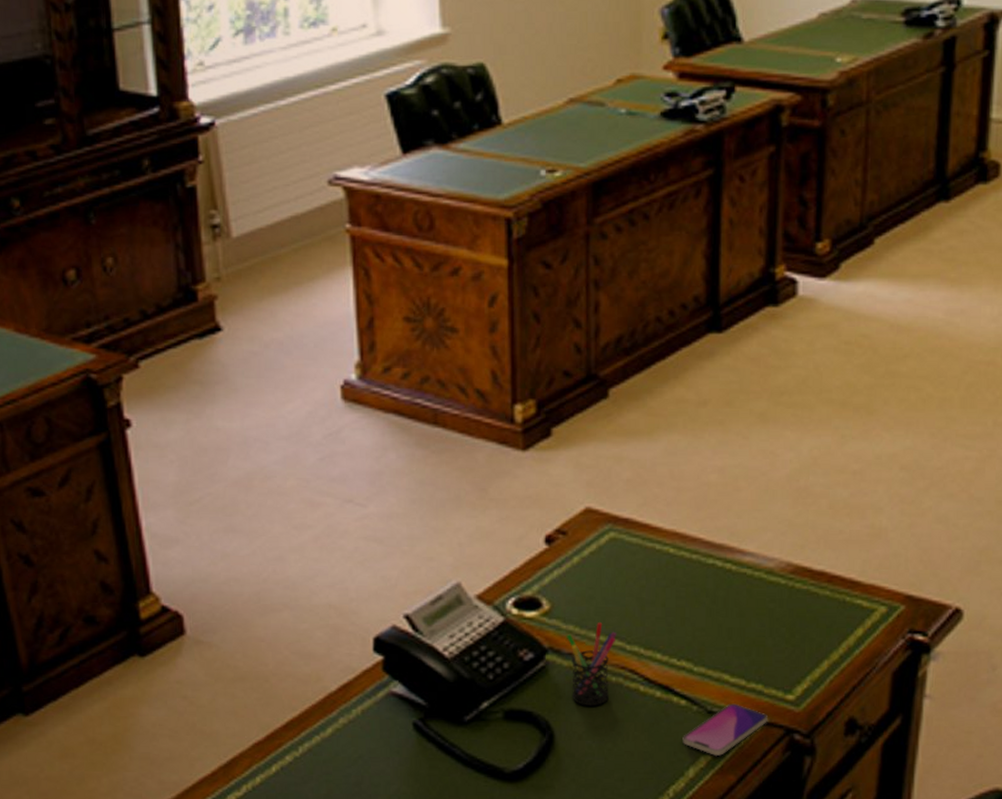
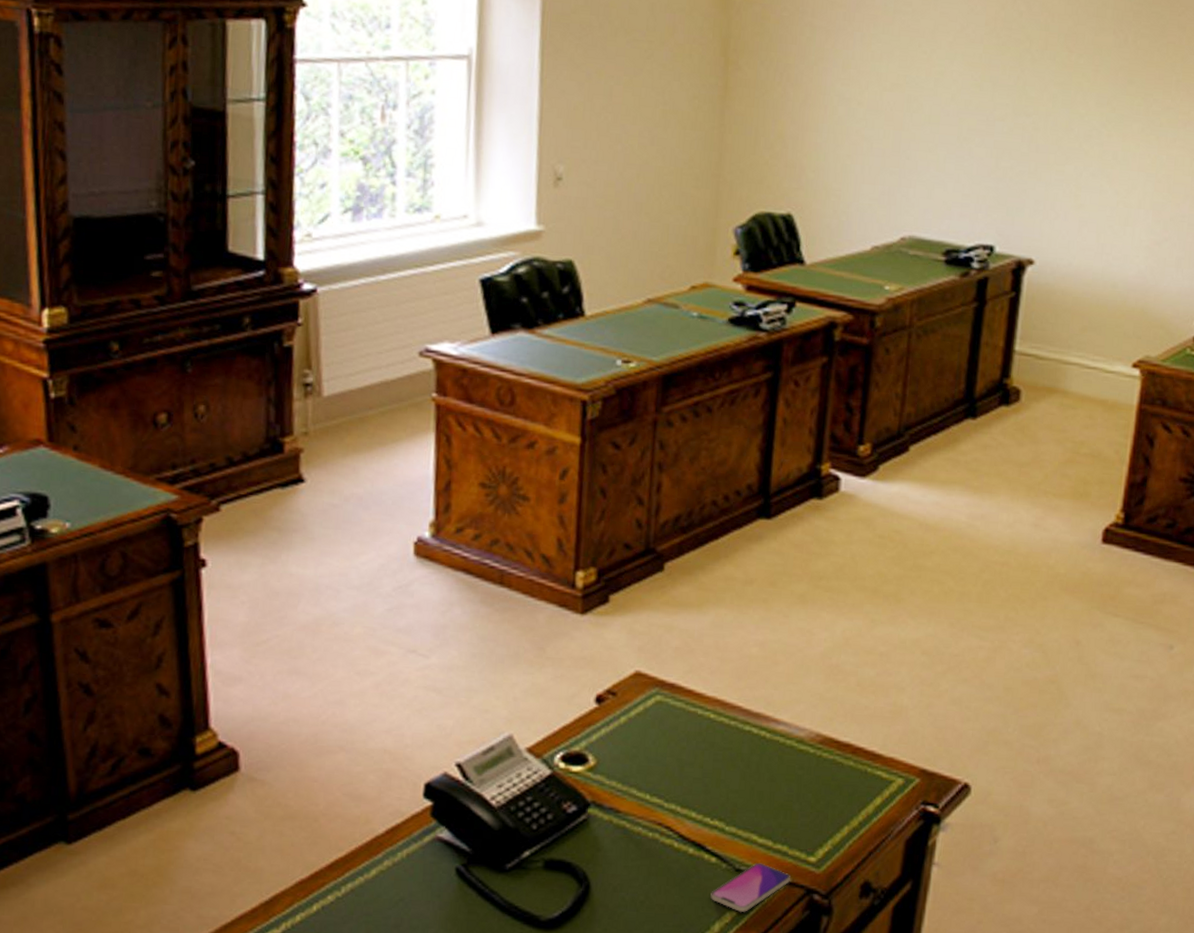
pen holder: present [566,622,616,706] -> none [608,780,656,860]

